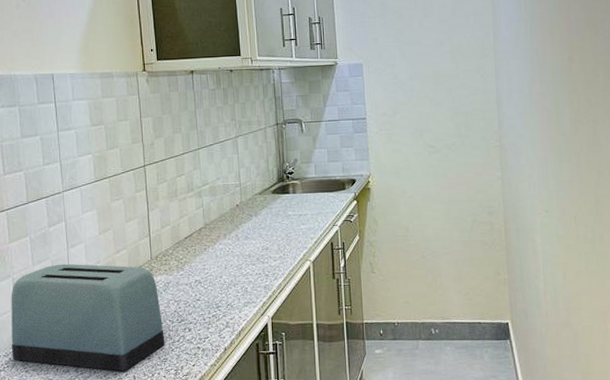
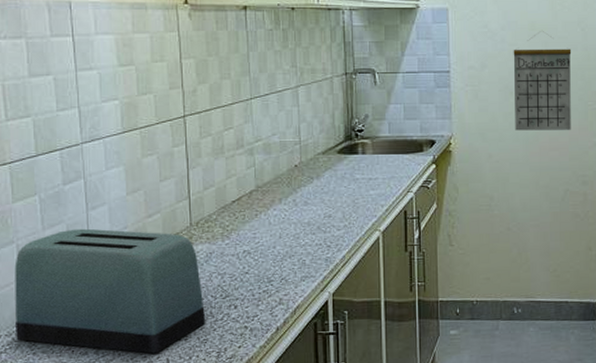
calendar: none [421,79,476,168] -> present [513,31,572,131]

